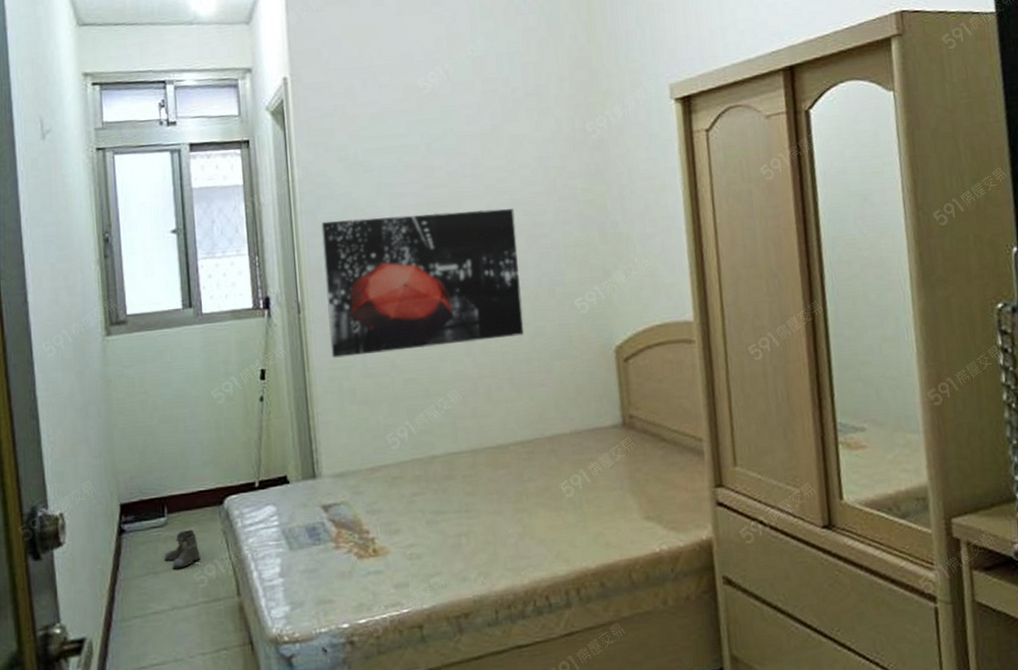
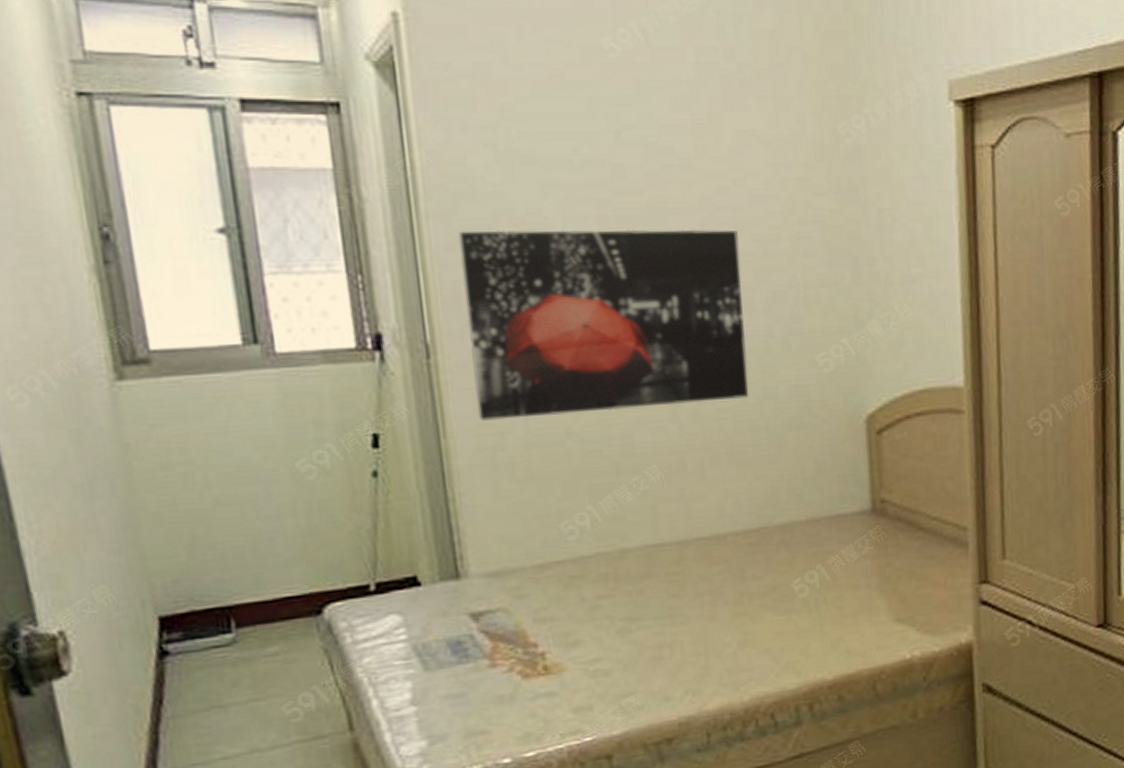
boots: present [164,529,201,570] -> none [234,648,291,701]

